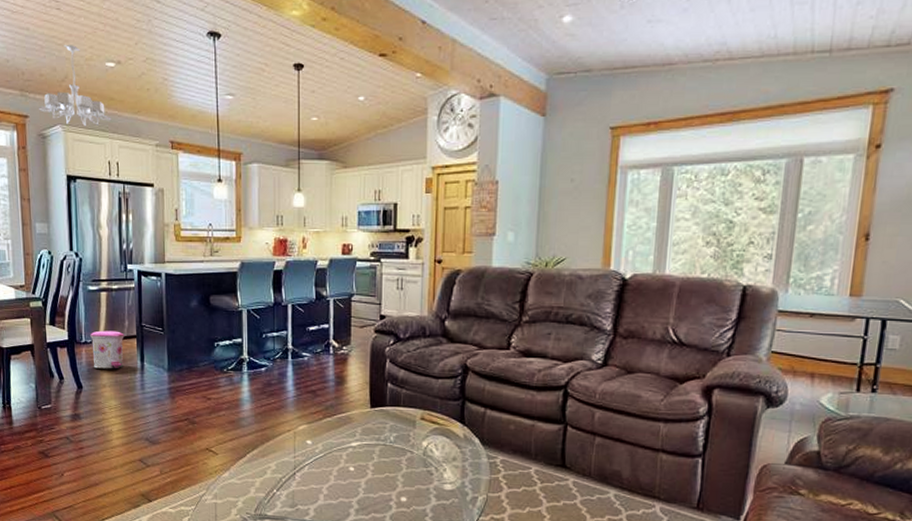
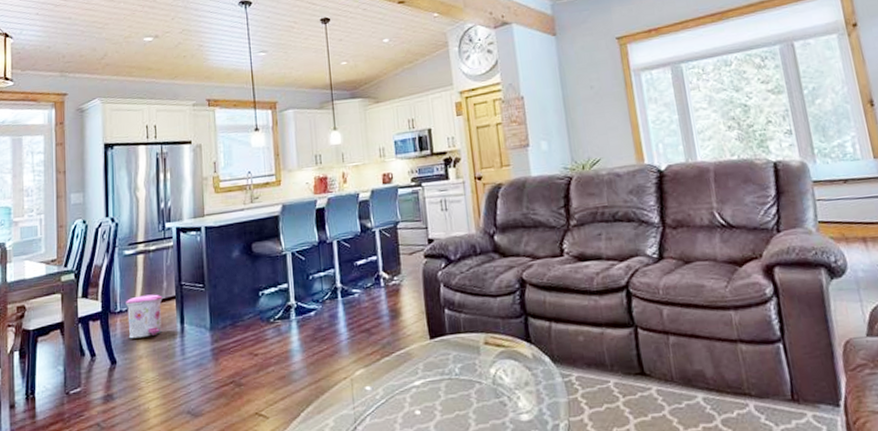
chandelier: present [38,45,112,127] -> none [77,26,150,97]

